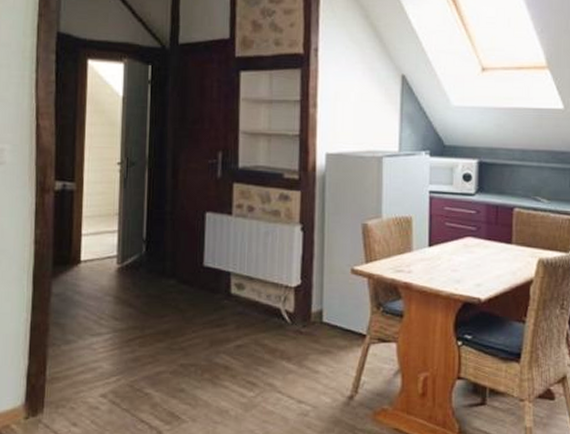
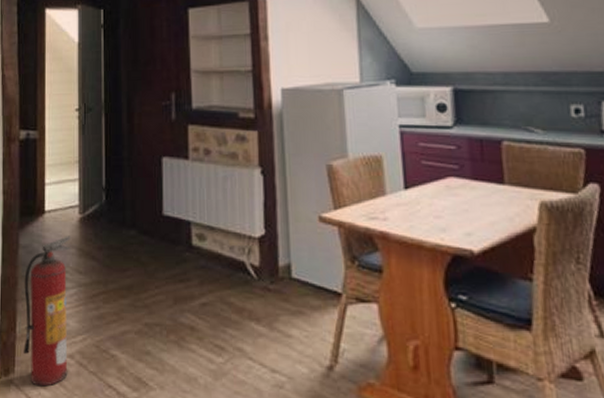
fire extinguisher: none [53,284,109,424] -> present [23,236,72,387]

